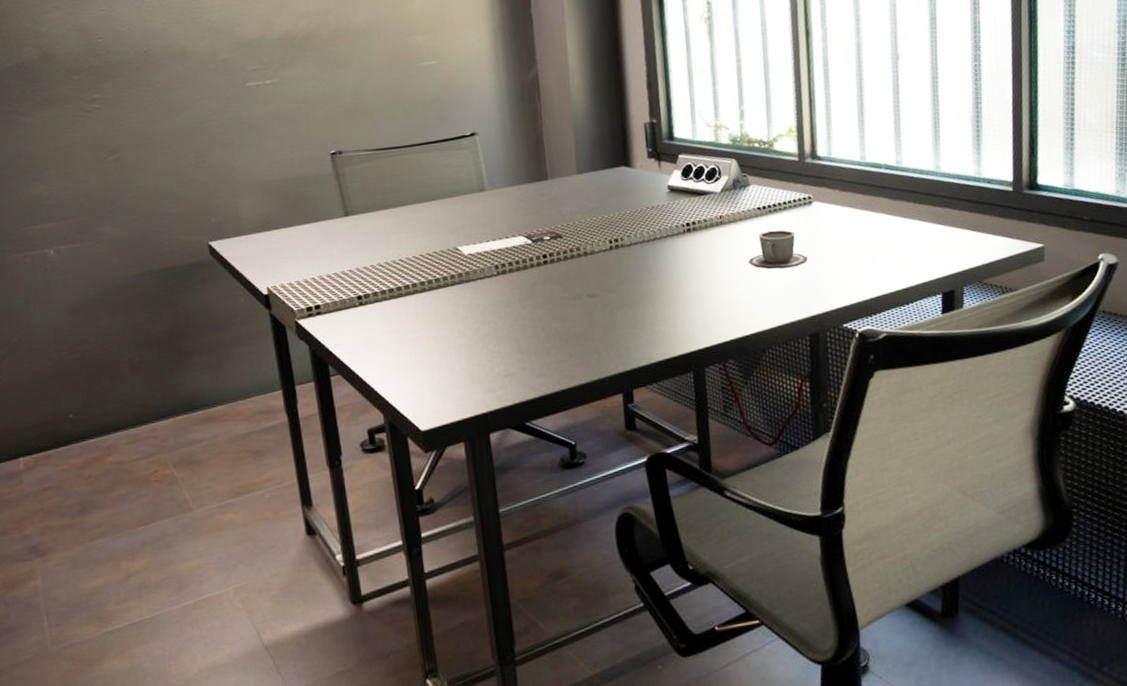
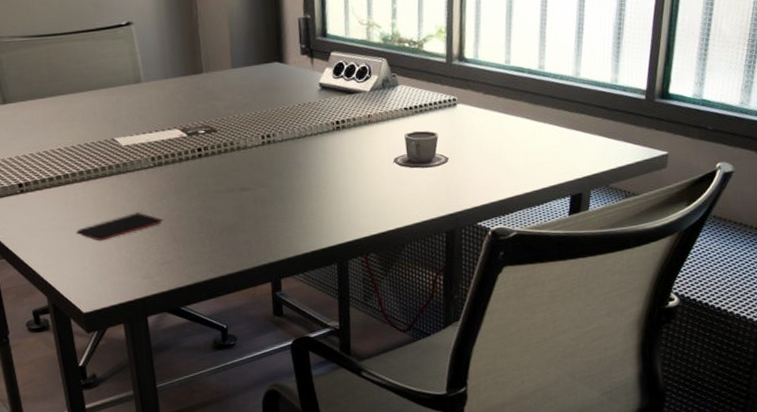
smartphone: none [415,323,508,354] -> present [75,212,164,241]

